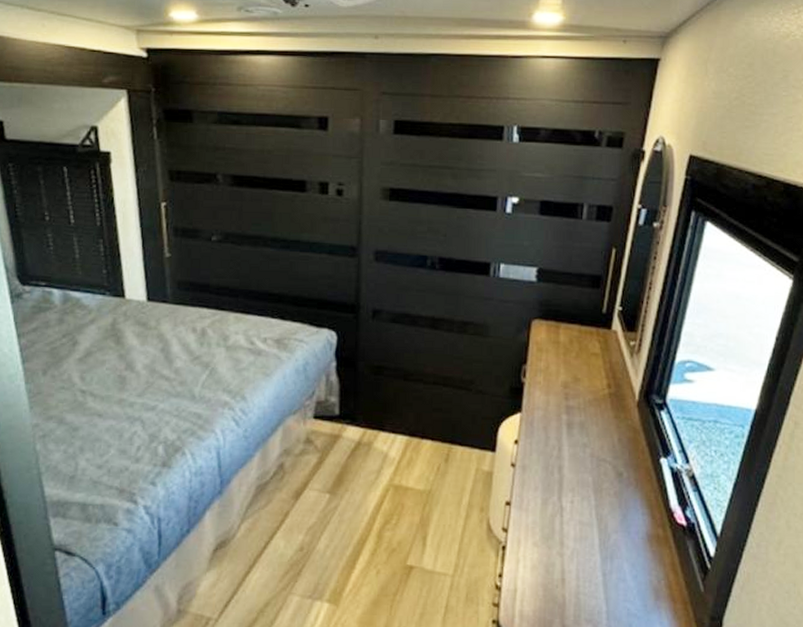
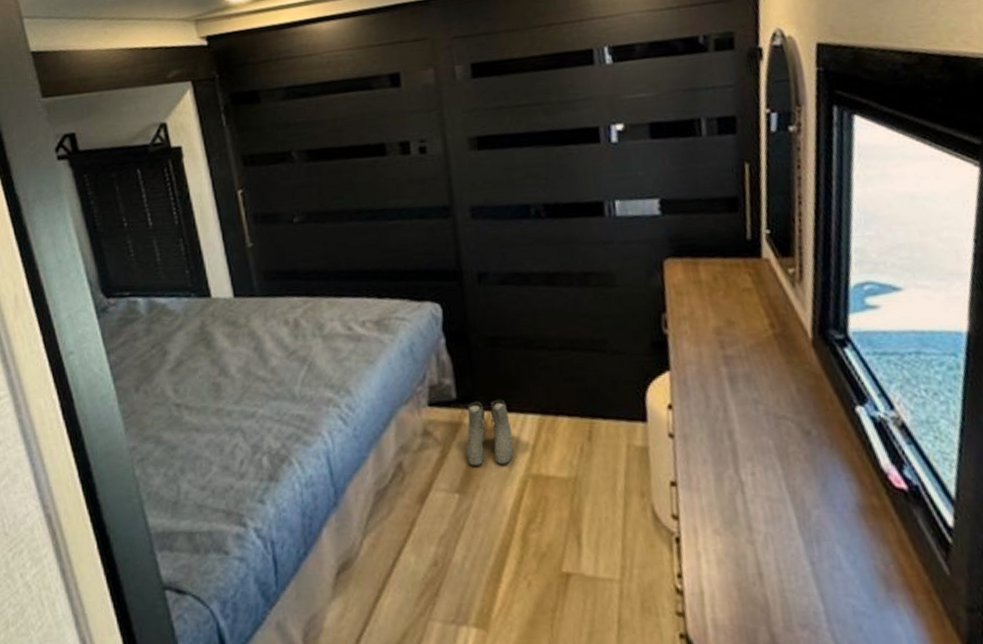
boots: none [341,419,382,475] -> present [466,399,514,466]

